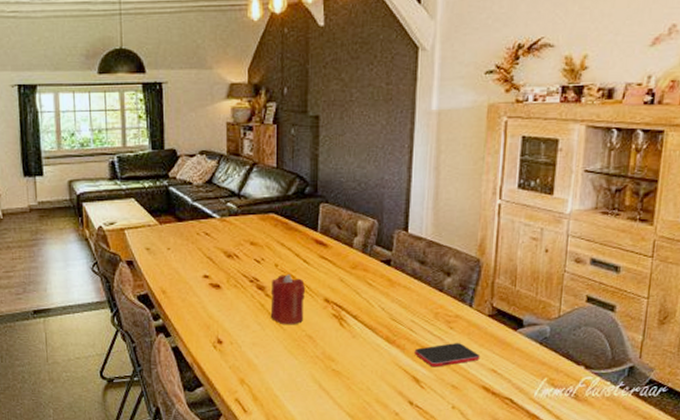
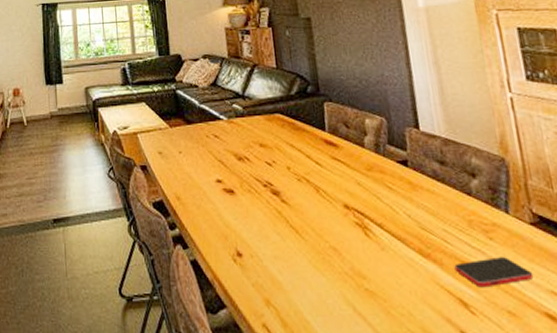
candle: present [271,274,306,324] -> none [286,178,324,234]

